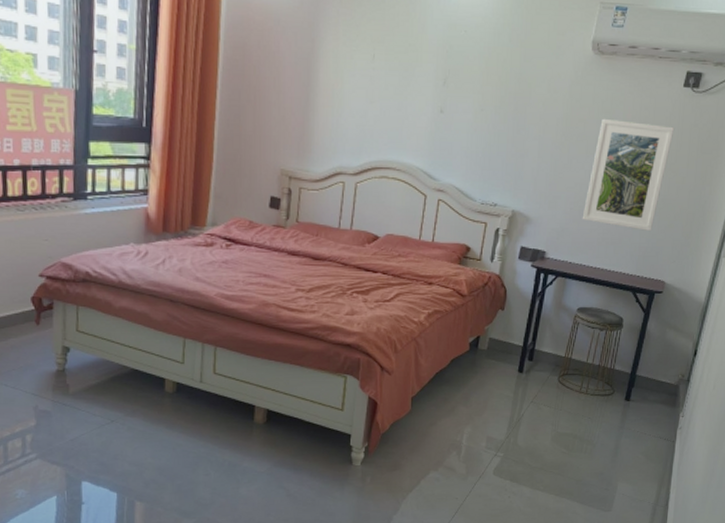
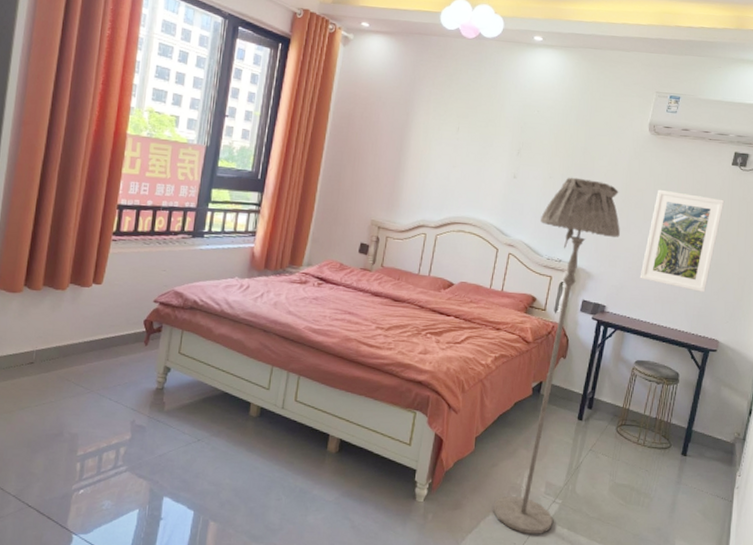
floor lamp: none [434,108,561,489] -> present [493,177,620,535]

